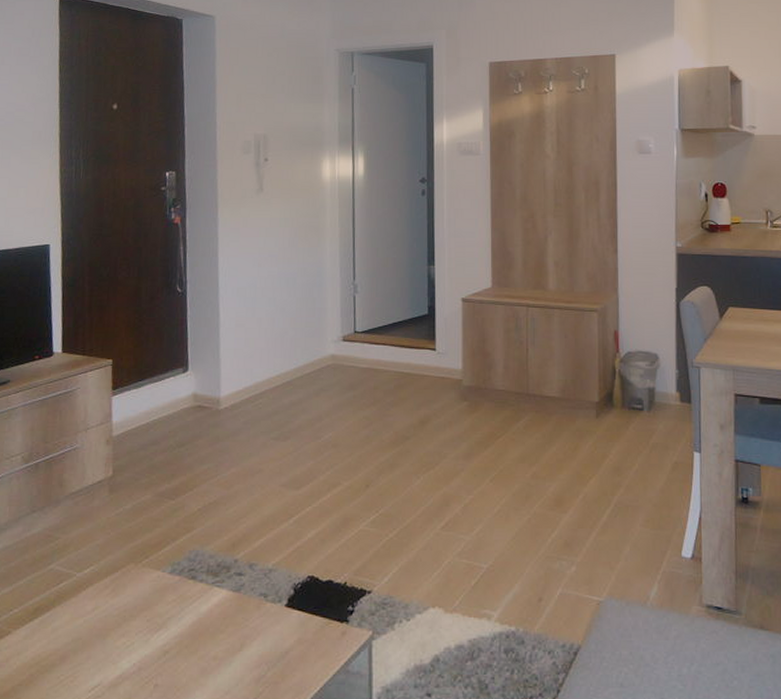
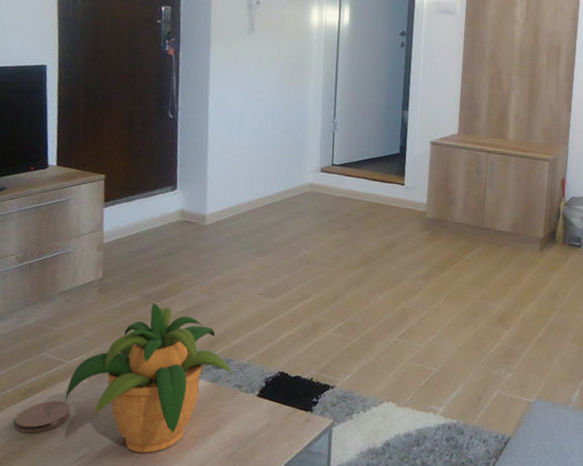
coaster: none [23,620,83,660] -> present [15,400,71,434]
potted plant: none [75,501,258,679] -> present [65,302,233,453]

